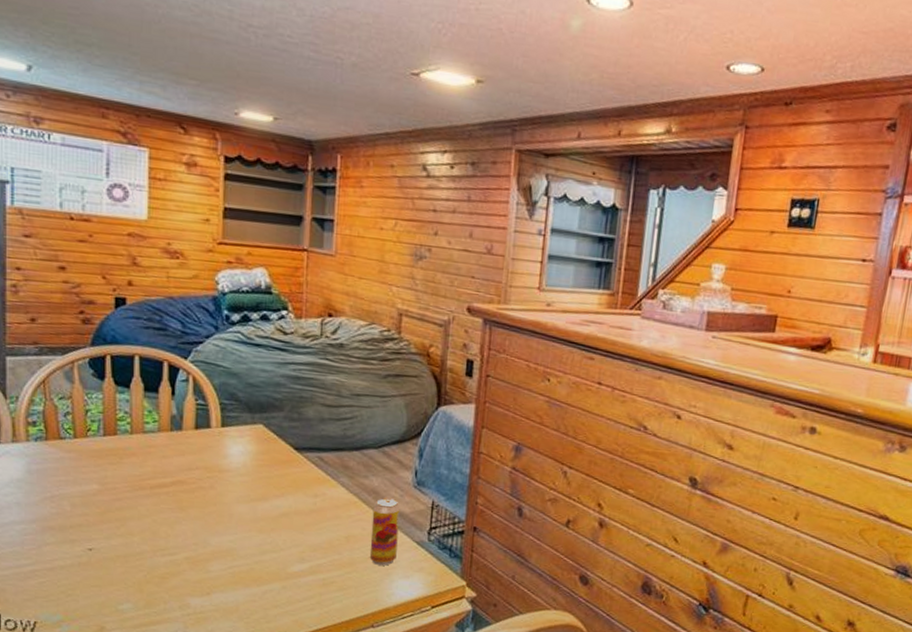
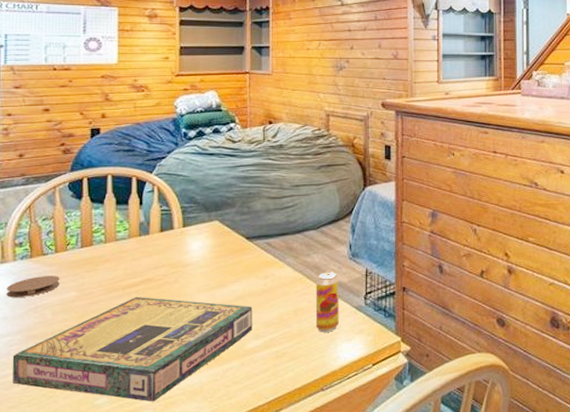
coaster: none [19,462,79,484] -> present [6,276,60,298]
video game box: none [27,498,299,615] -> present [12,296,253,402]

